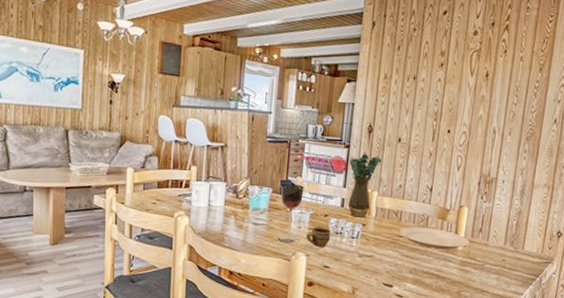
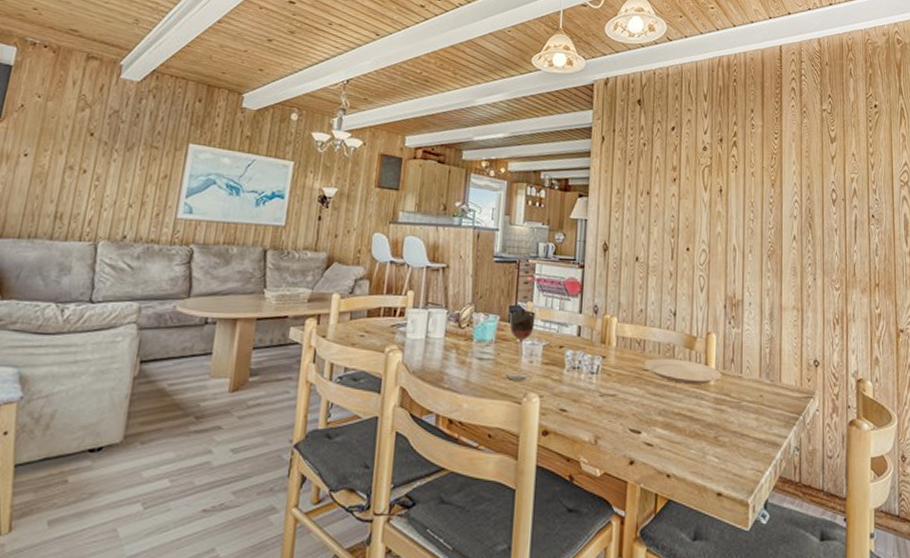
cup: present [305,227,332,247] -> none [538,360,568,386]
vase: present [347,152,382,218] -> none [585,272,620,349]

